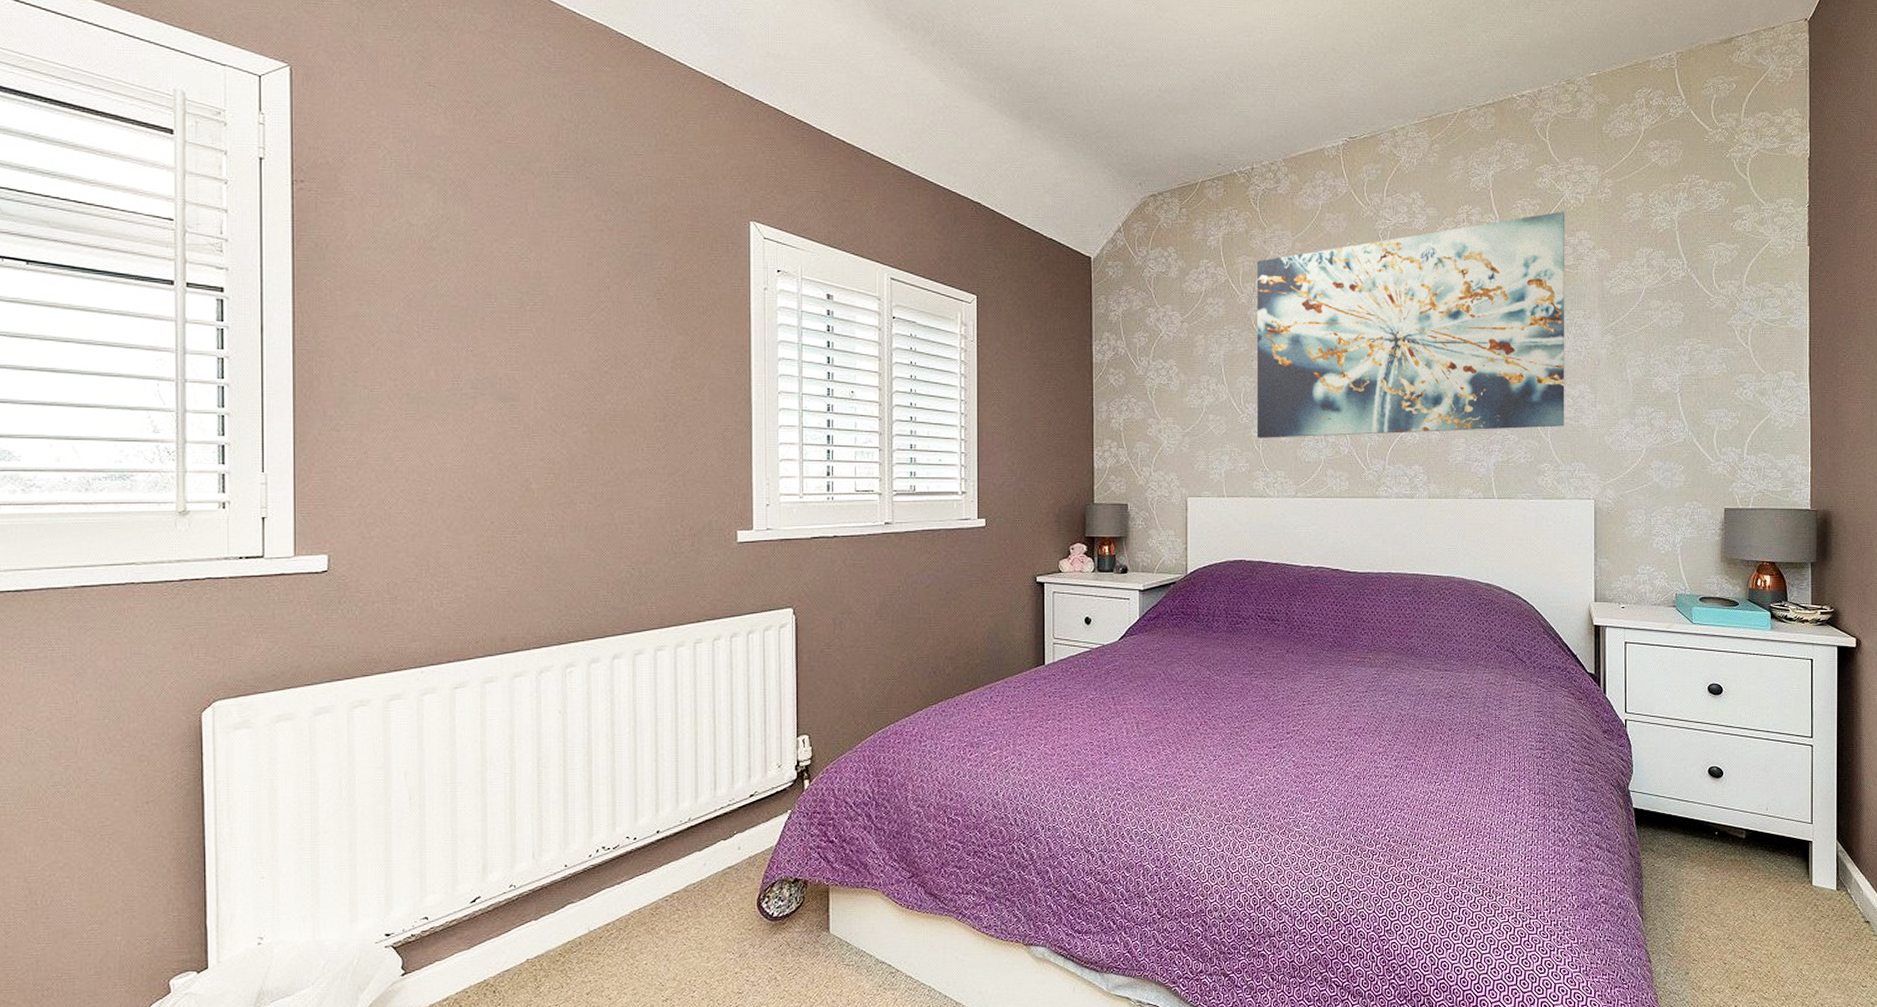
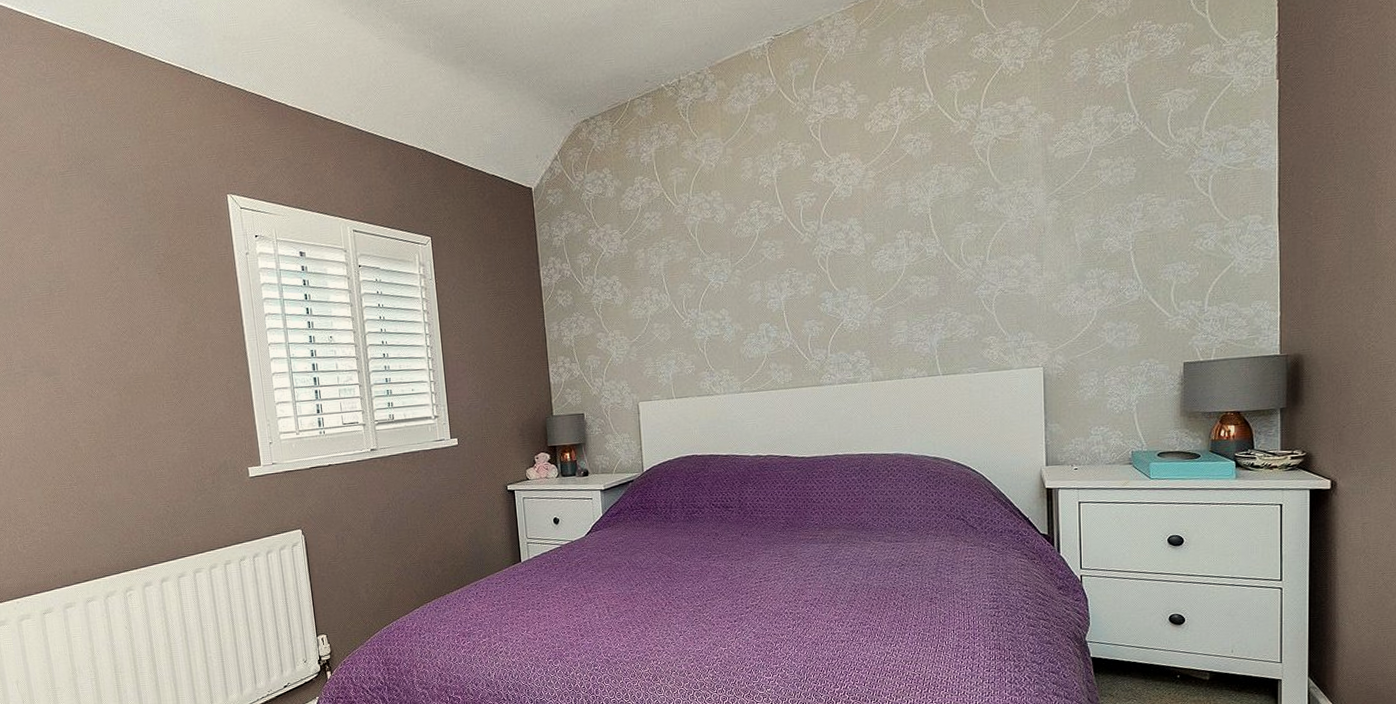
wall art: present [1256,211,1565,438] -> none [690,79,1010,341]

